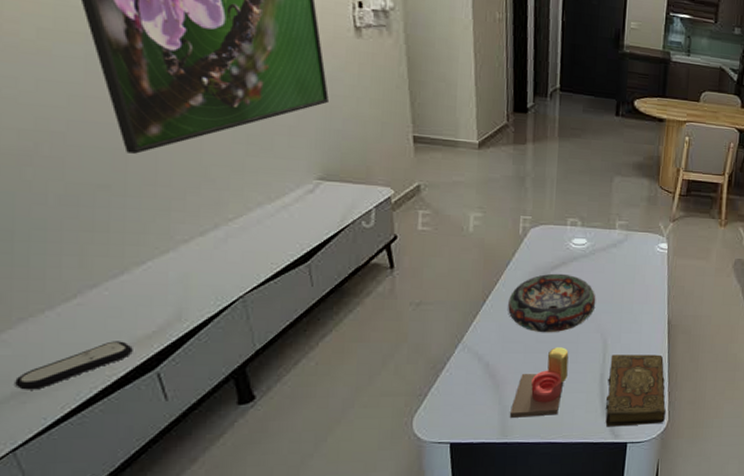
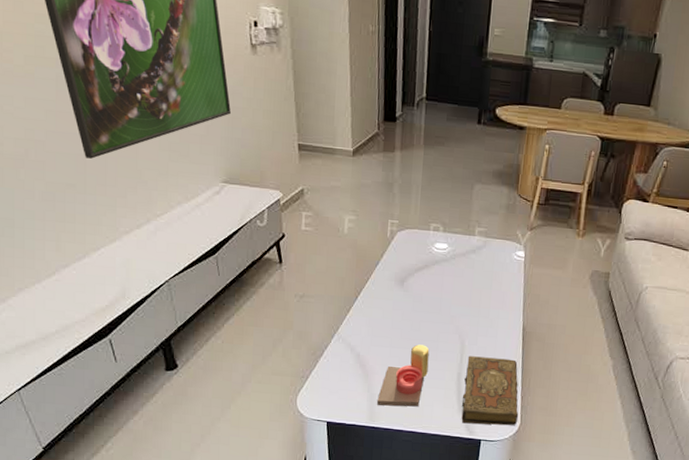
remote control: present [15,341,133,390] -> none [18,311,93,345]
decorative bowl: present [508,273,596,333] -> none [376,275,456,331]

